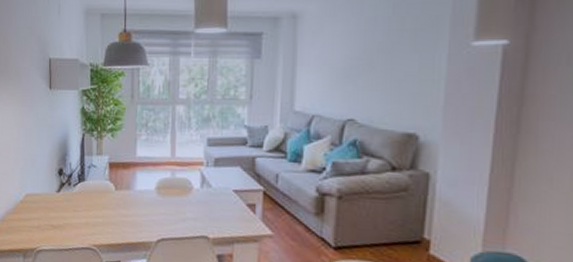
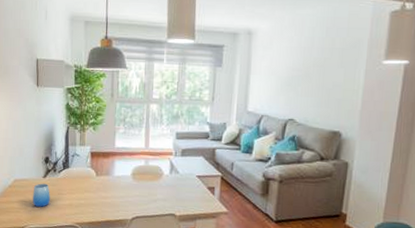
cup: none [46,198,65,226] -> present [33,183,50,207]

